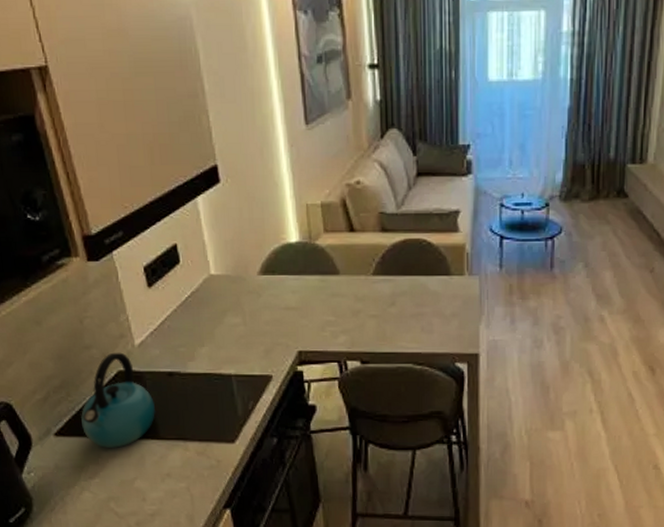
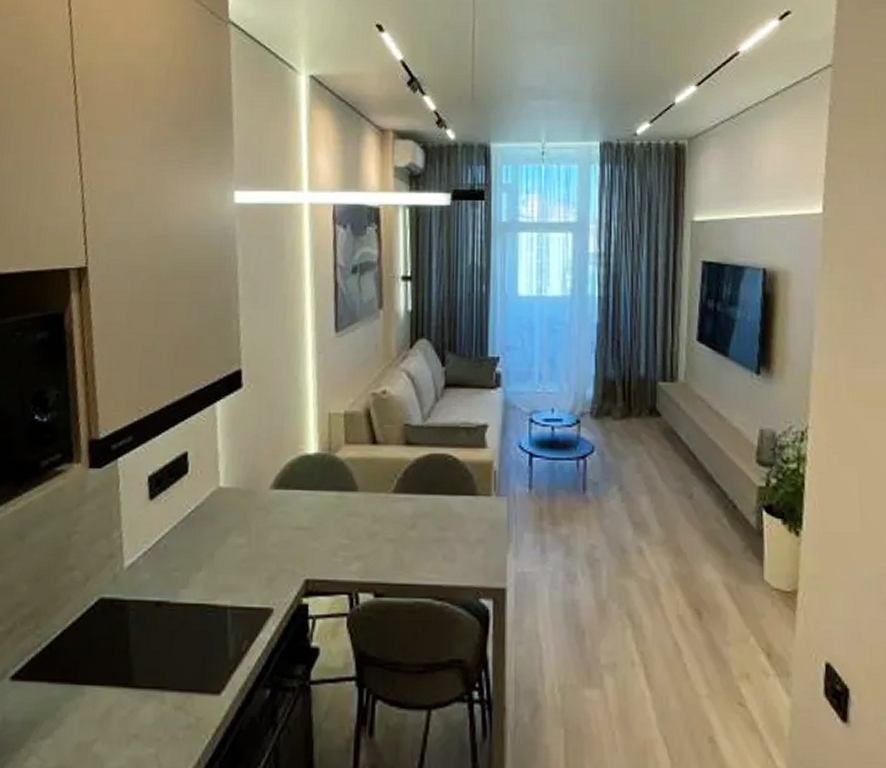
kettle: present [81,352,155,448] -> none [45,575,135,698]

